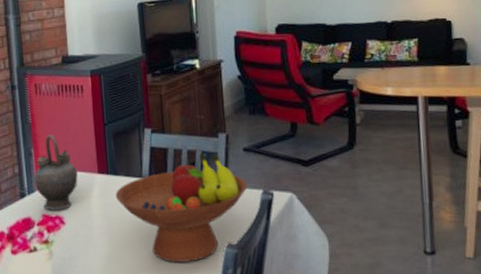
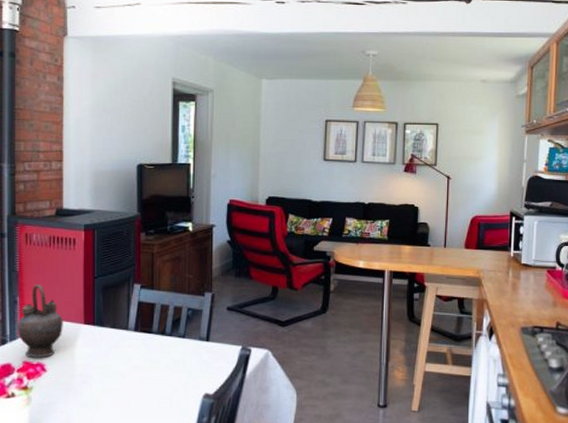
fruit bowl: present [115,152,248,262] -> none [100,309,228,410]

